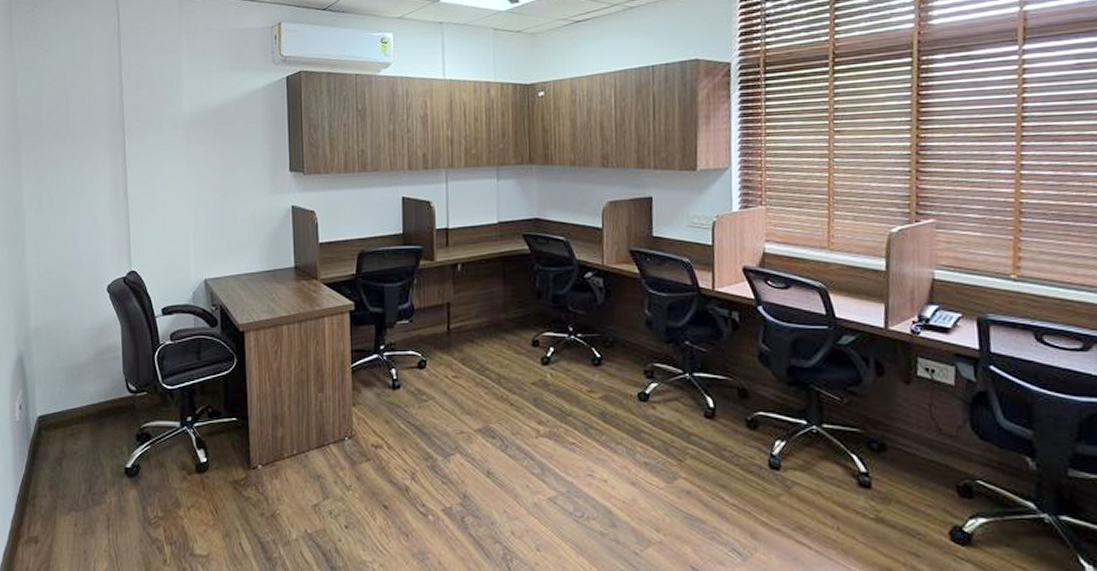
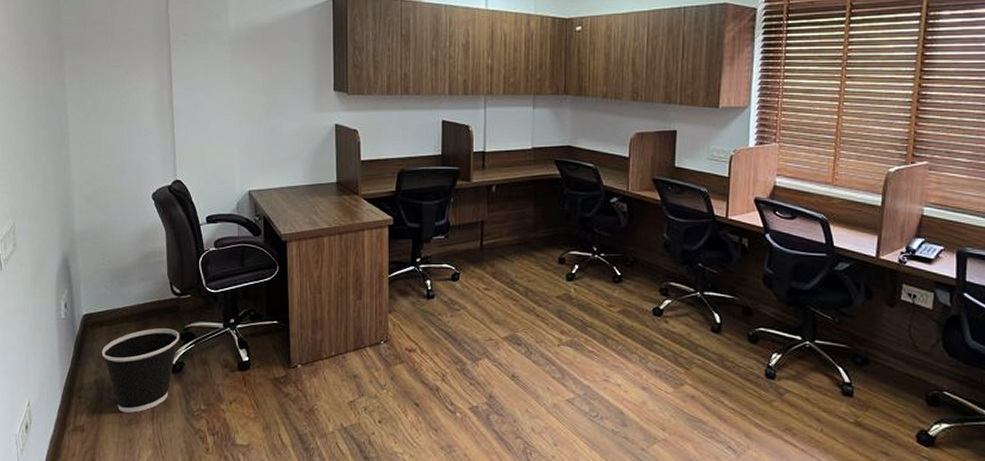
wastebasket: none [56,429,136,522] -> present [101,328,180,413]

